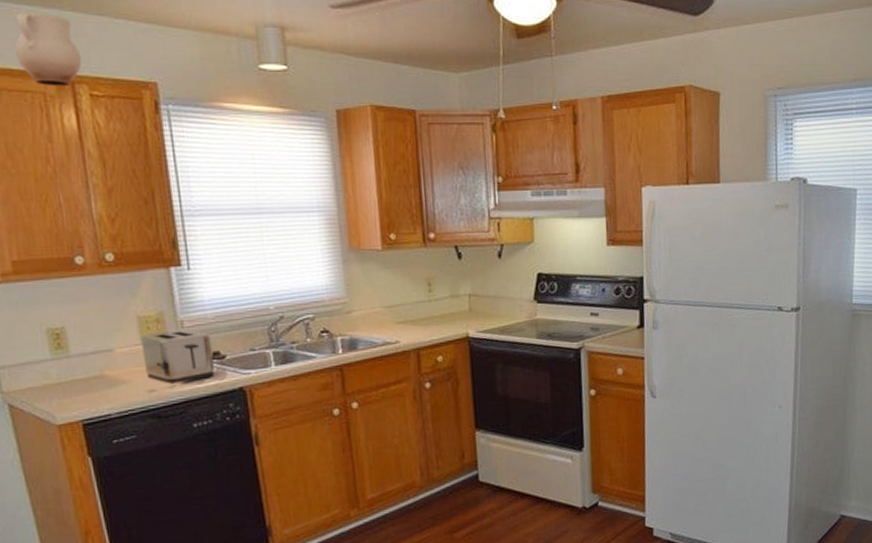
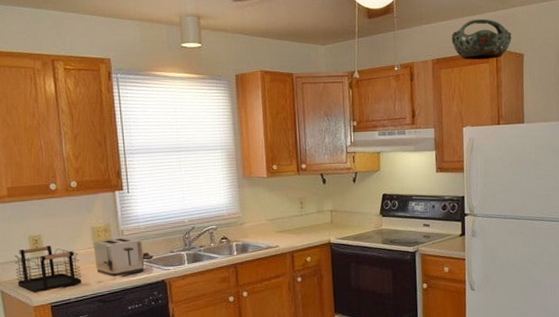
ceramic jug: present [14,13,82,86] -> none [15,12,60,63]
dish rack: none [26,342,126,407] -> present [14,246,82,293]
decorative basket: none [626,43,705,98] -> present [451,18,512,60]

